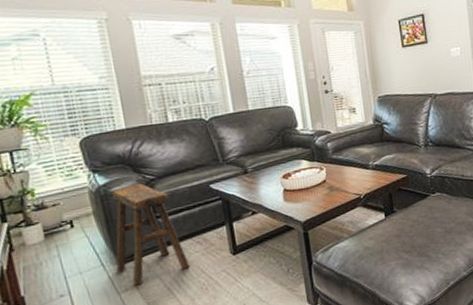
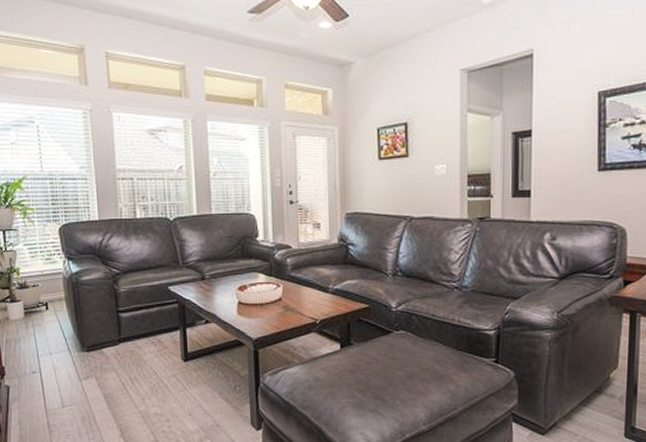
stool: present [111,183,190,286] -> none [80,276,143,375]

